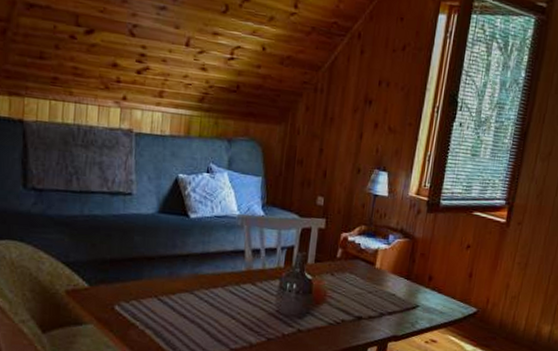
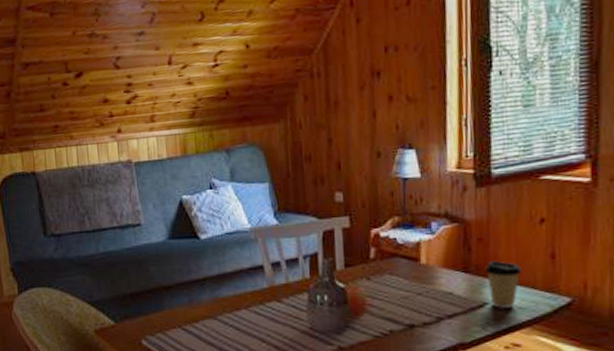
coffee cup: none [421,272,448,312] -> present [485,260,523,308]

